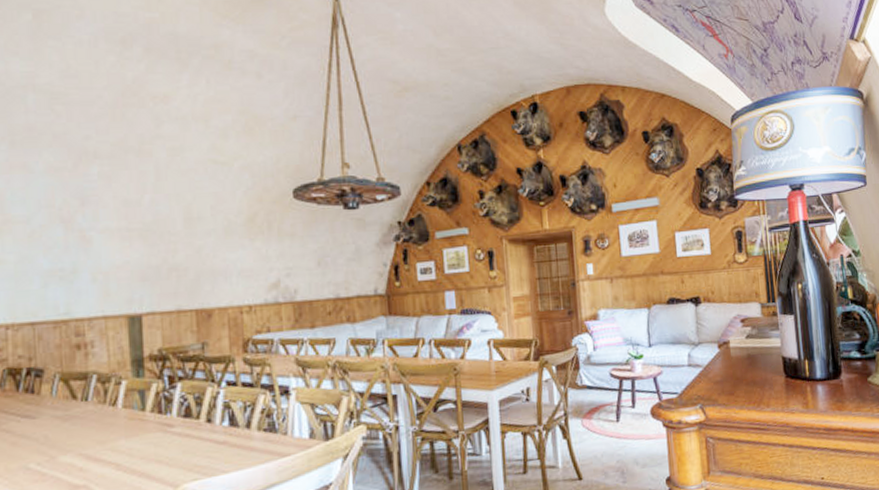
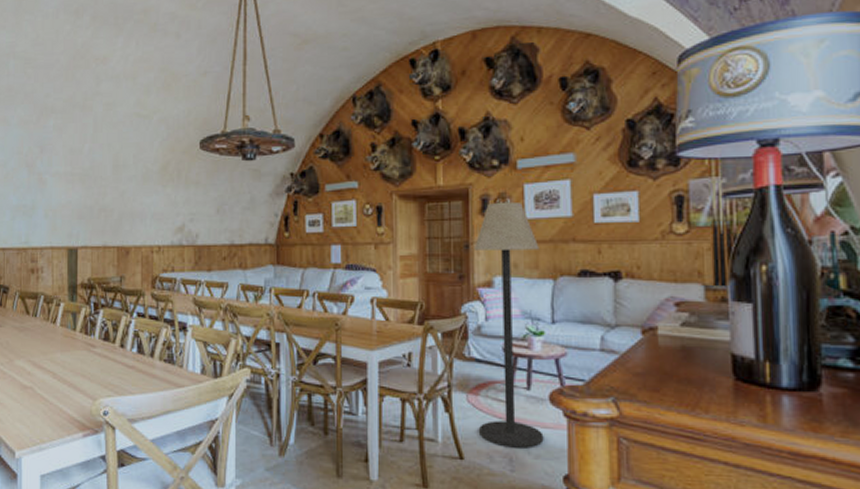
floor lamp: none [579,241,649,462] -> present [473,201,544,448]

